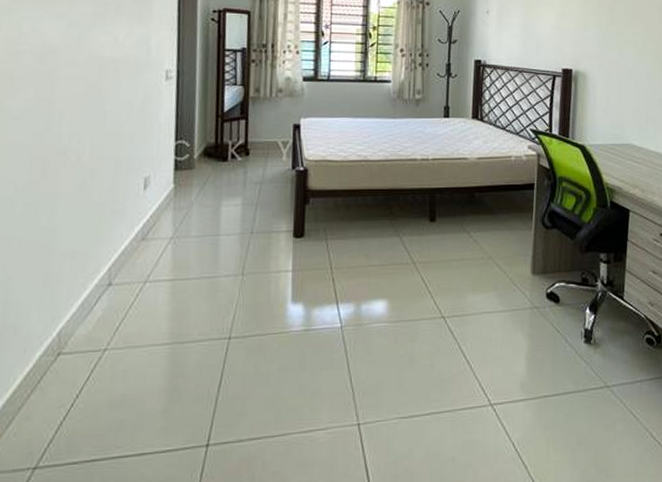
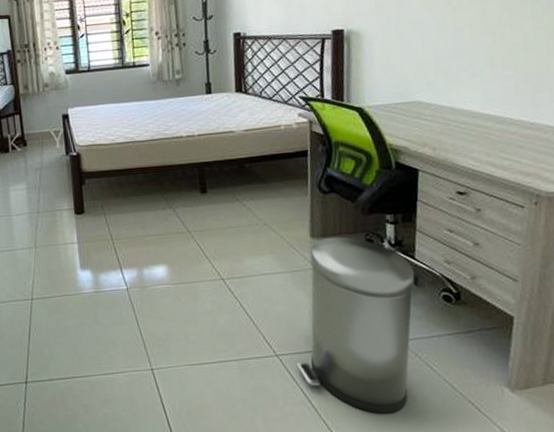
pedal bin: none [510,274,634,470] -> present [296,236,428,415]

